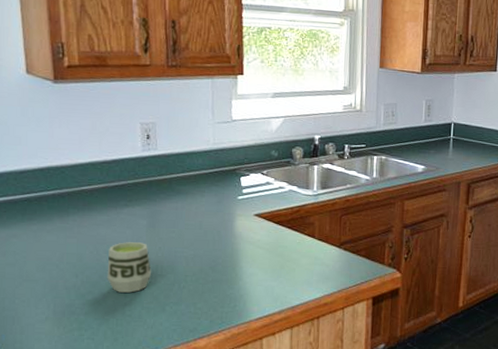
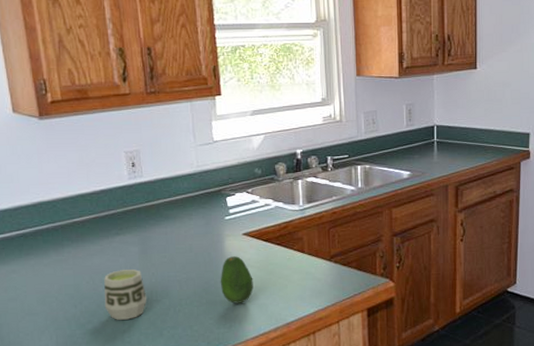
fruit: none [227,236,261,284] -> present [220,256,254,304]

